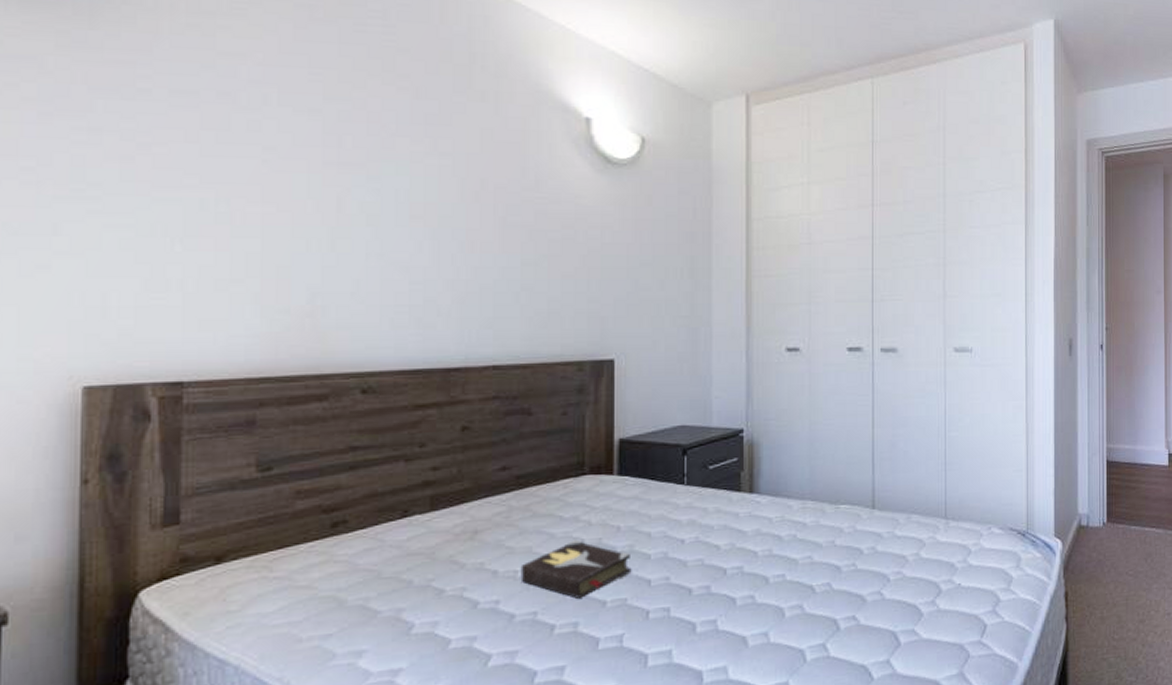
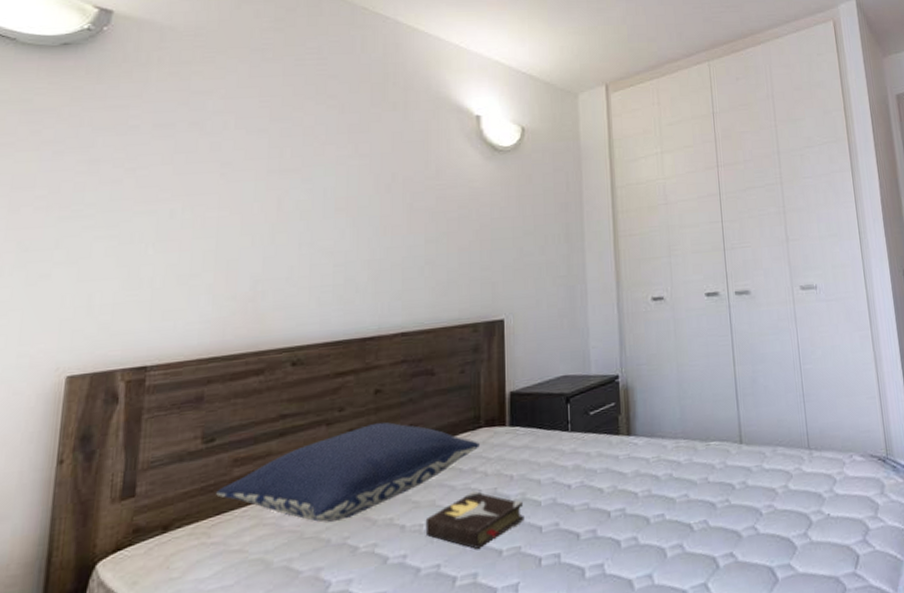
pillow: none [277,461,583,563] -> present [216,422,480,523]

